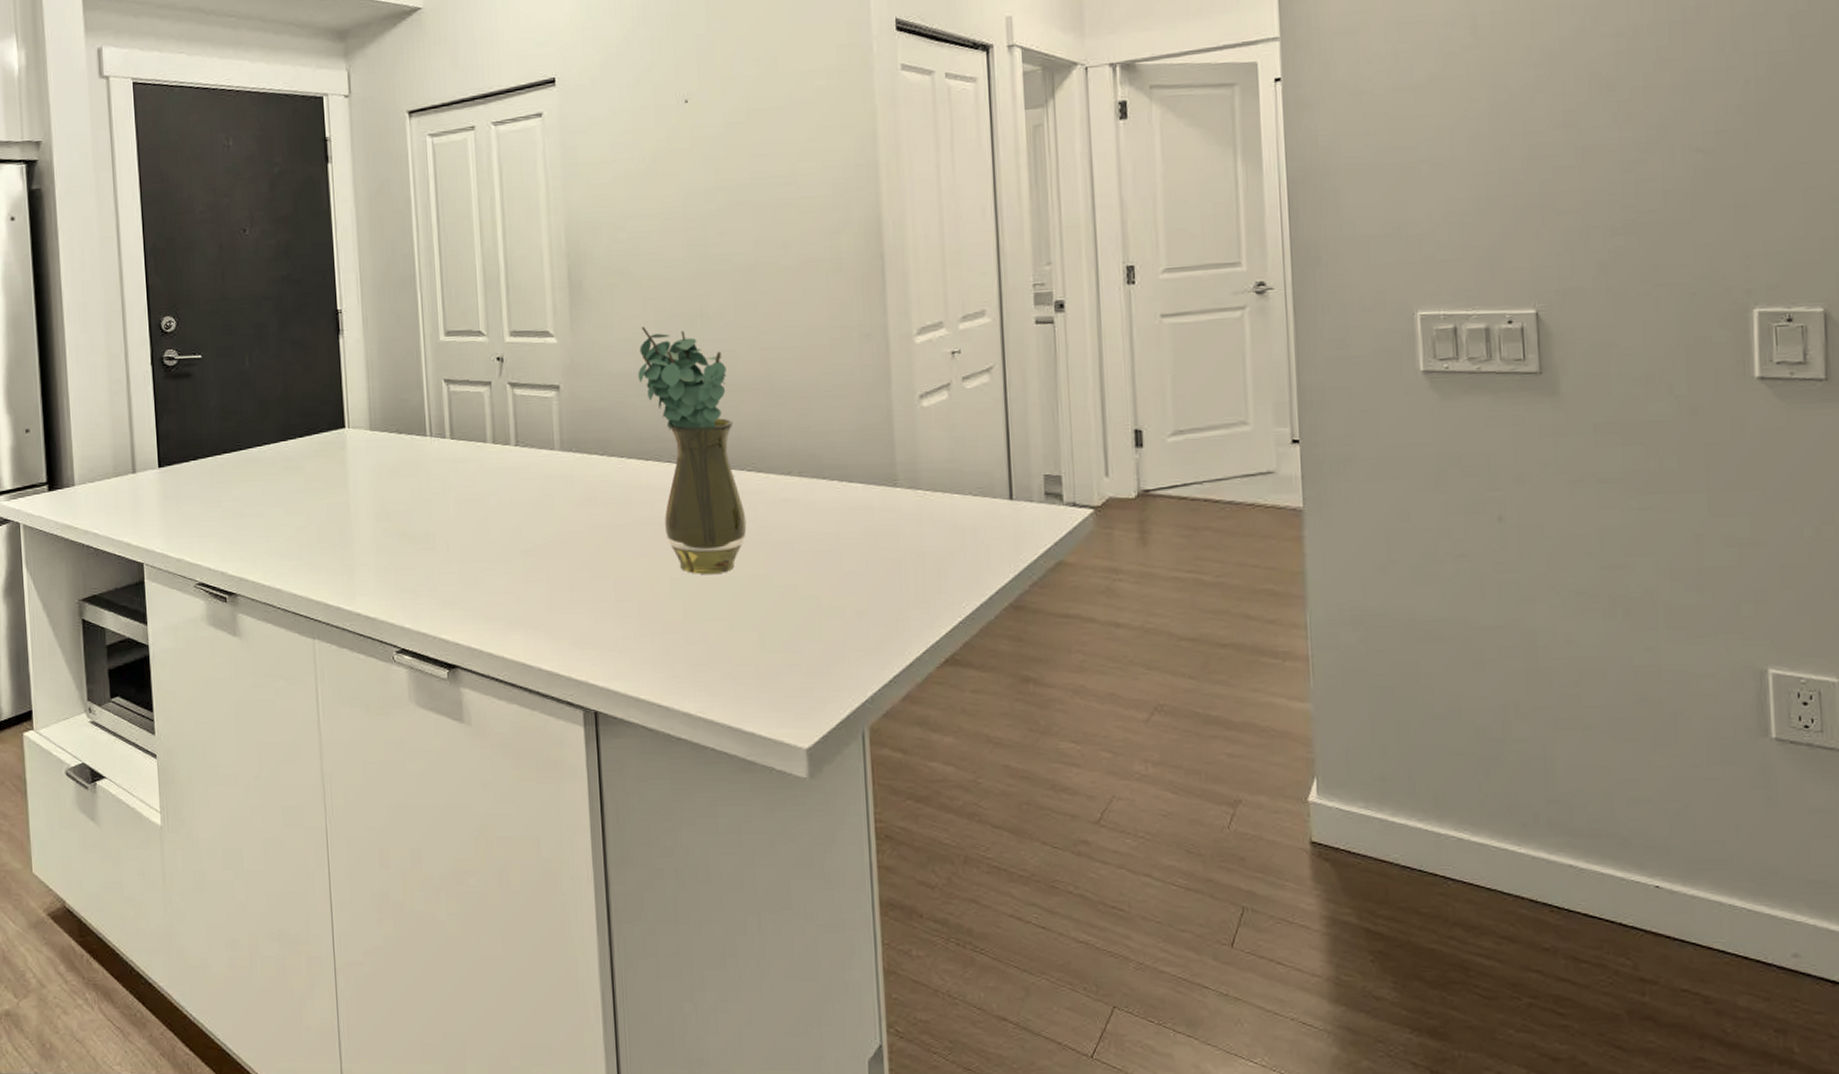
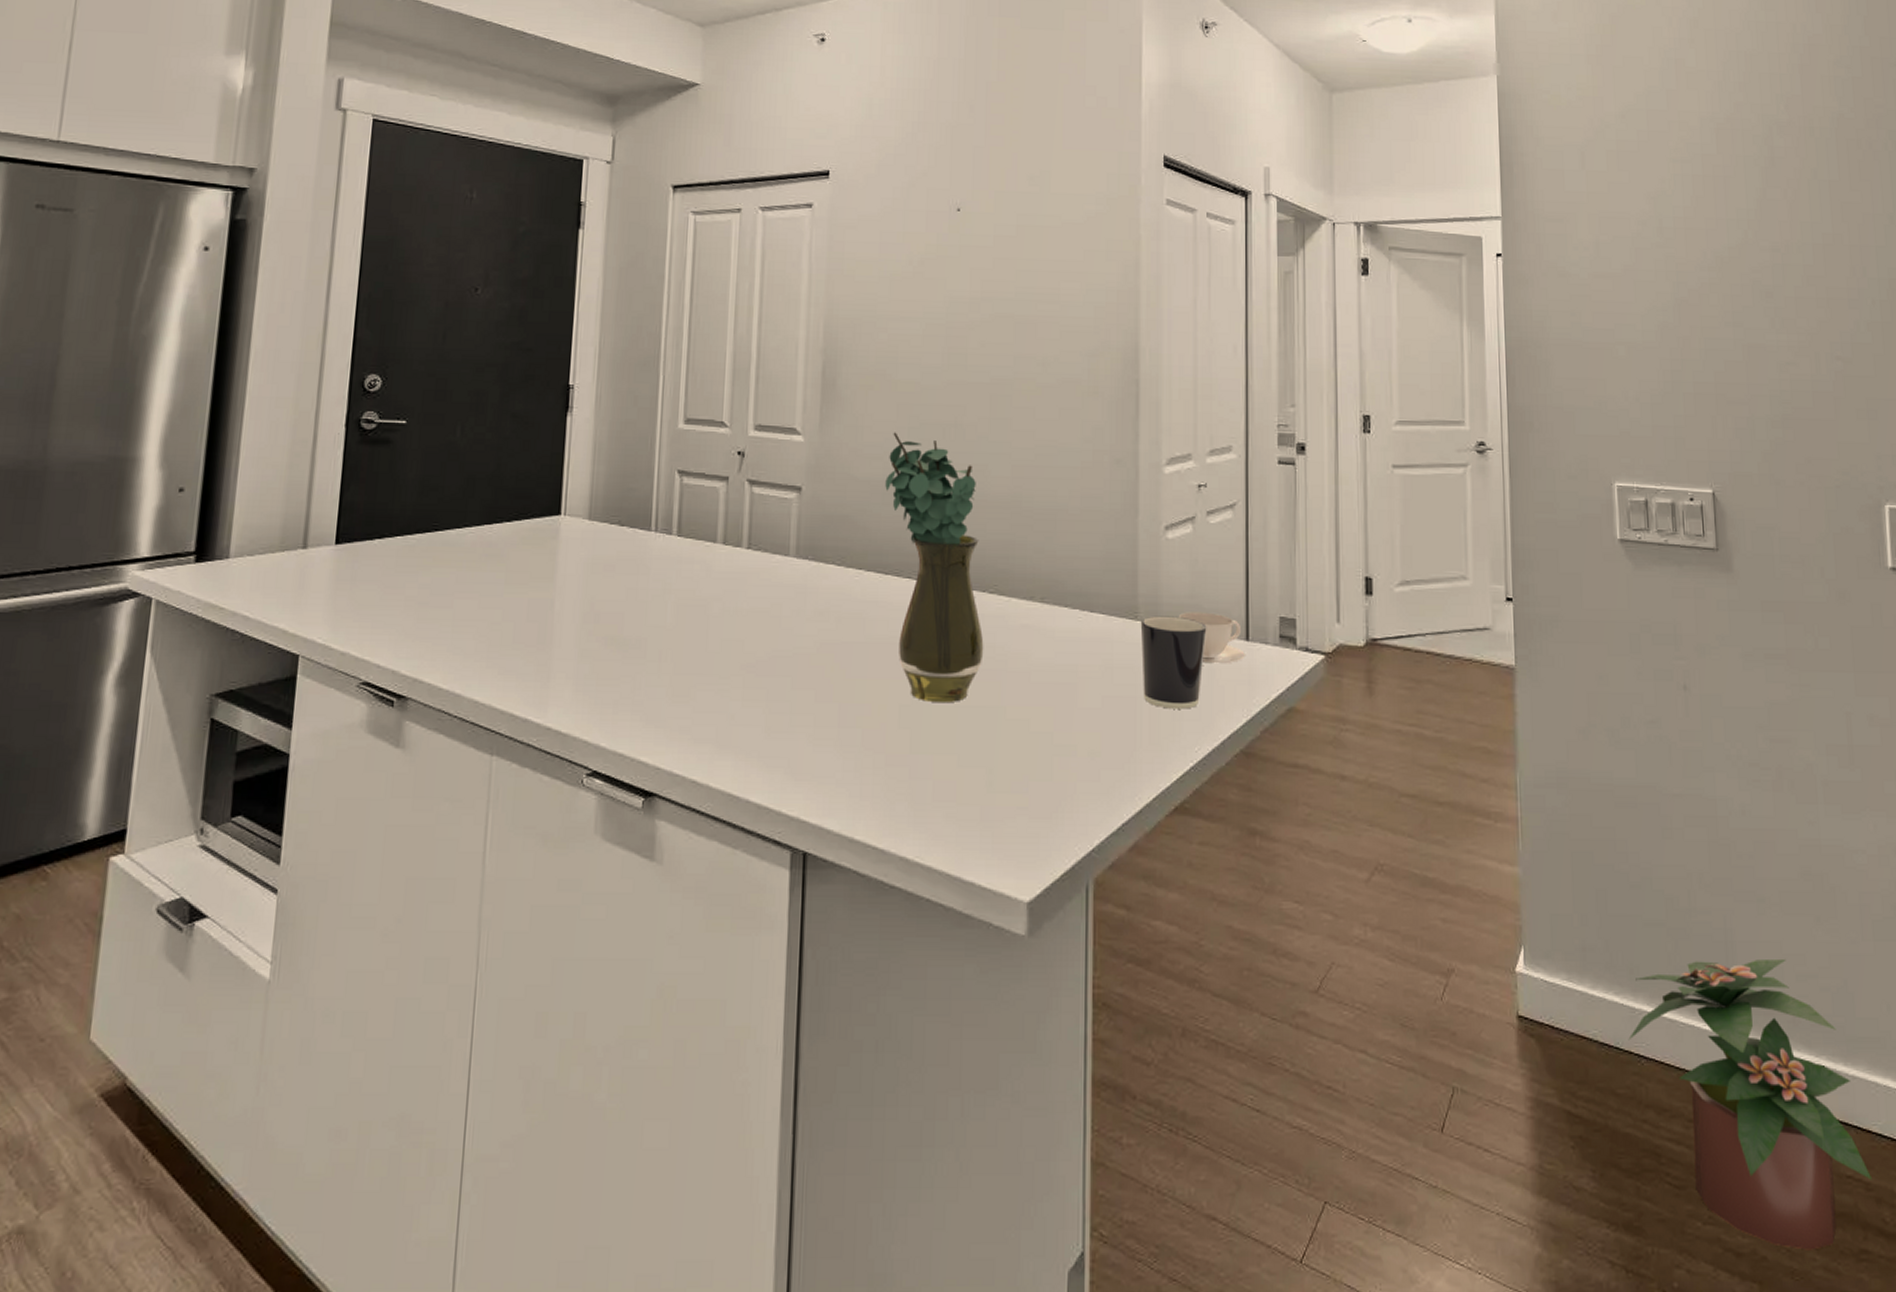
mug: none [900,480,969,569] -> present [1140,615,1207,709]
teacup: none [938,475,1009,524] -> present [1178,612,1245,664]
potted plant: none [1433,785,1713,1057] -> present [1628,960,1873,1250]

